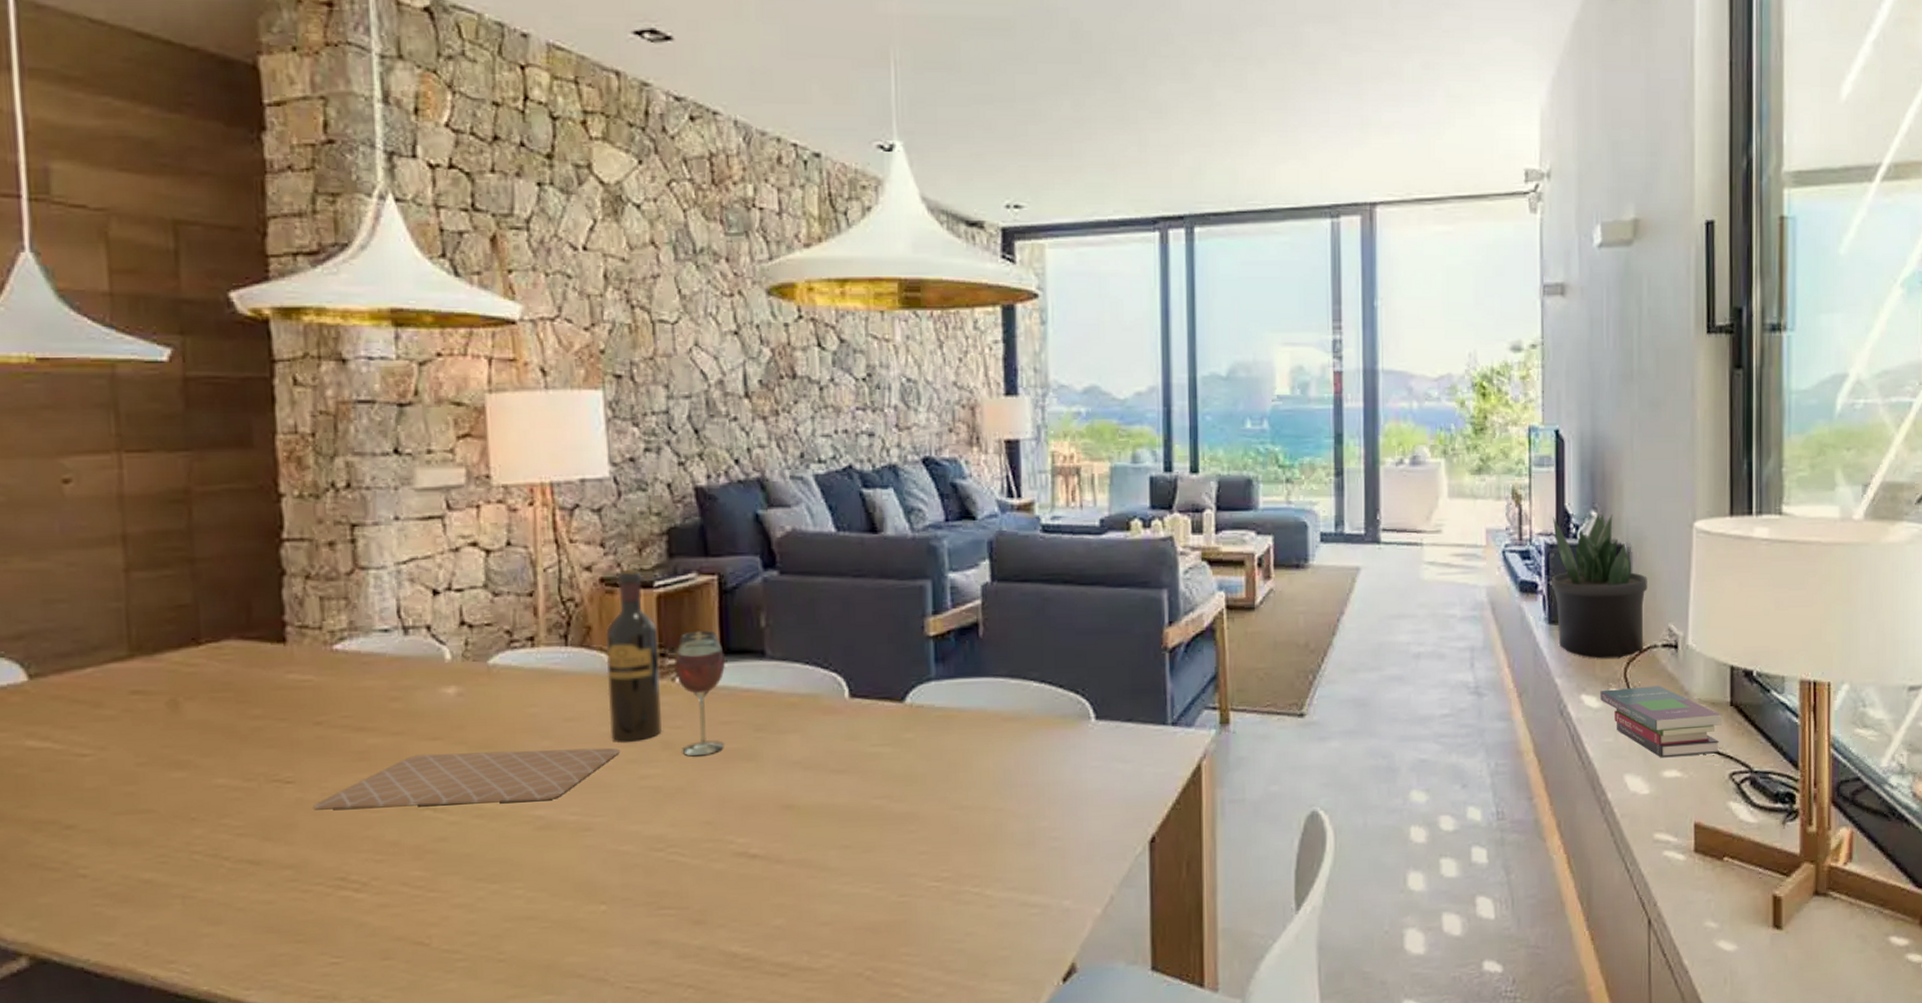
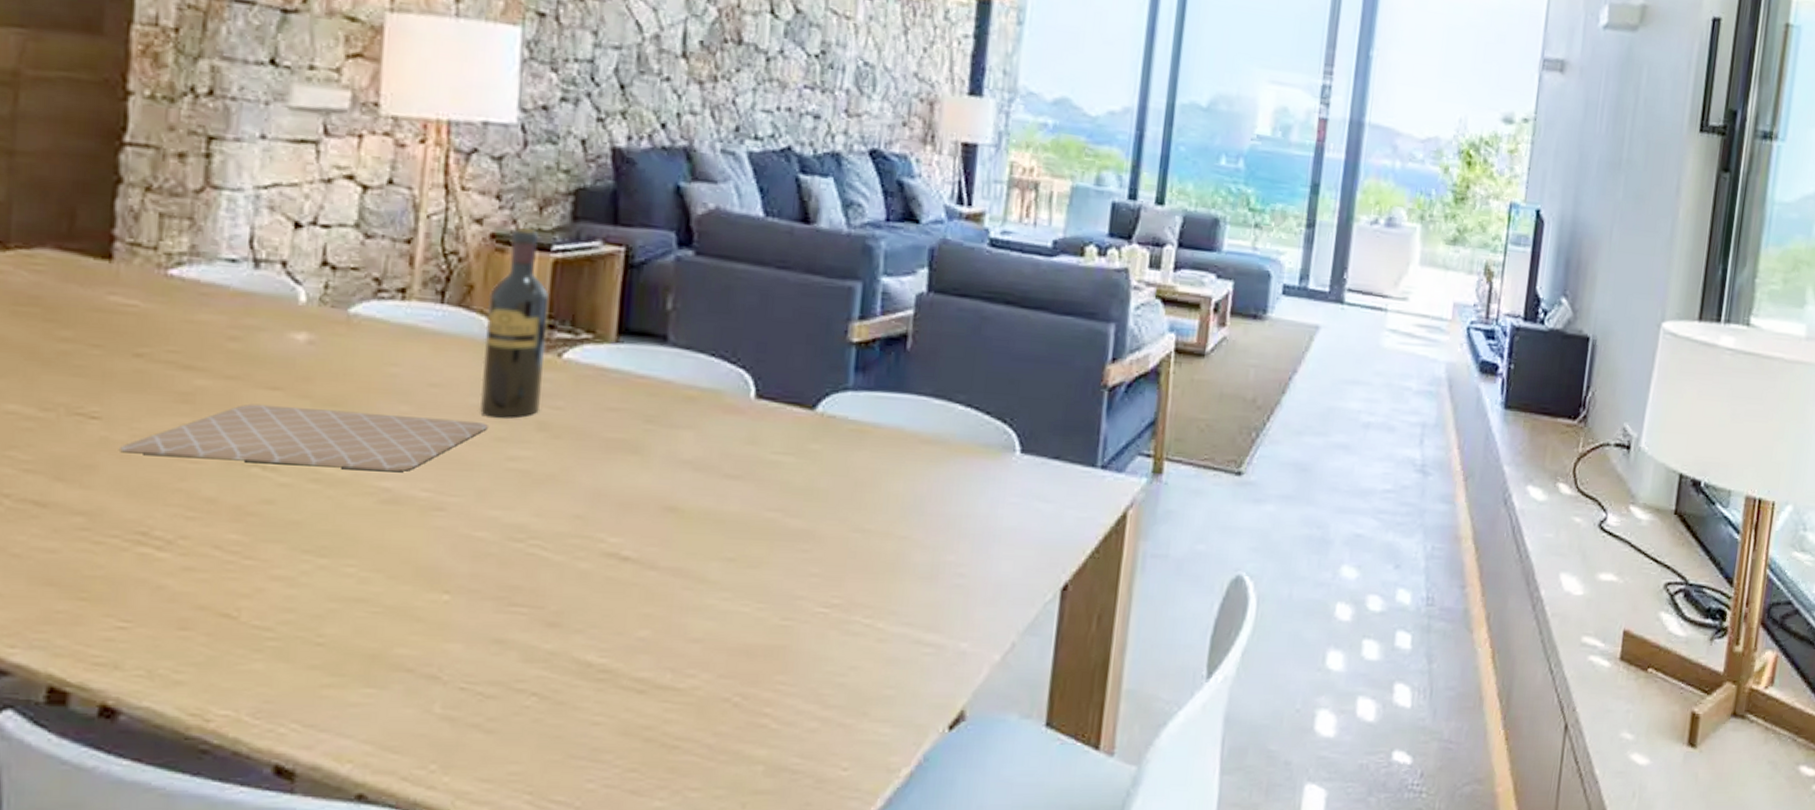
wineglass: present [674,630,725,756] -> none [559,305,622,442]
planter: present [1552,514,1647,659] -> none [1512,298,1609,452]
books: present [1600,685,1723,758] -> none [1546,483,1665,562]

